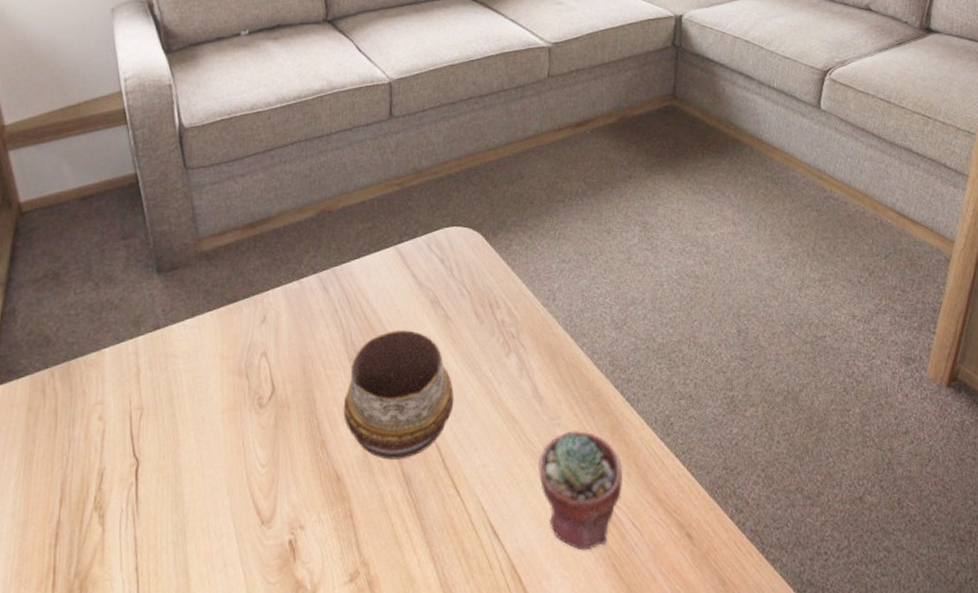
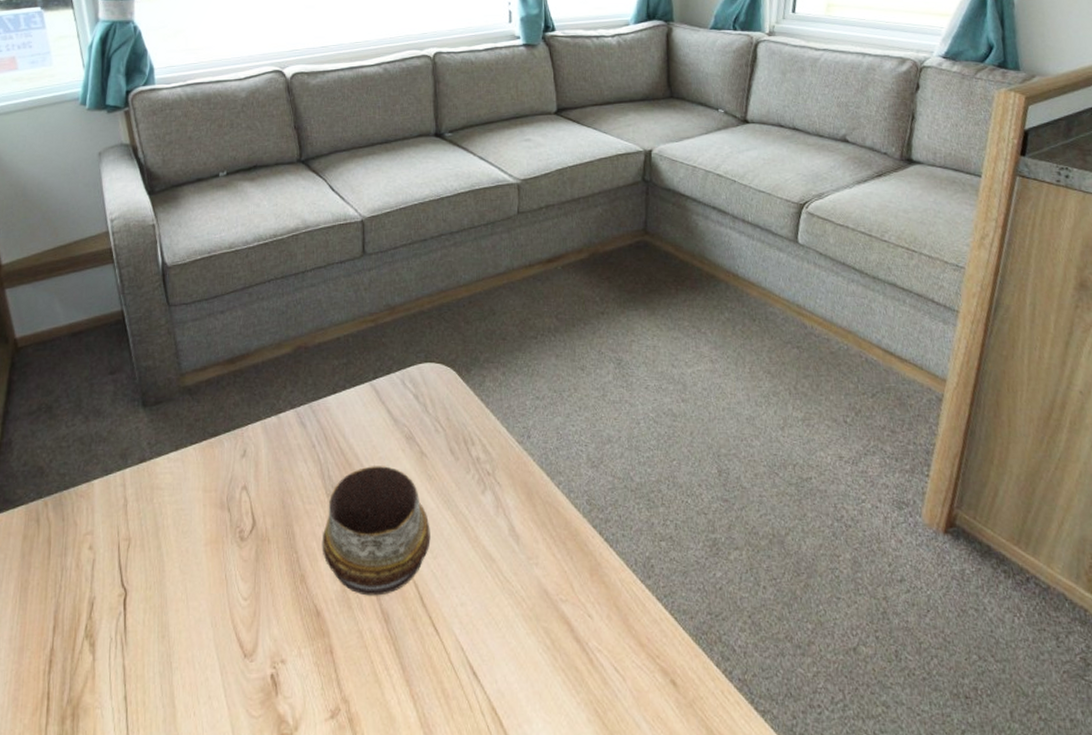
potted succulent: present [539,430,623,551] -> none [517,570,603,695]

